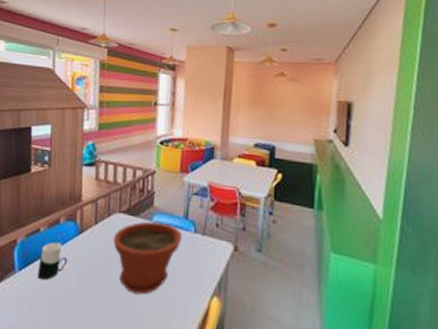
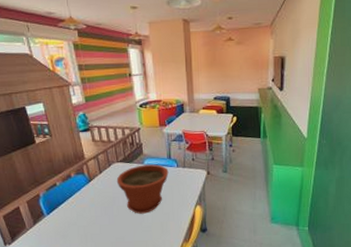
cup: present [37,242,68,281] -> none [61,190,85,218]

